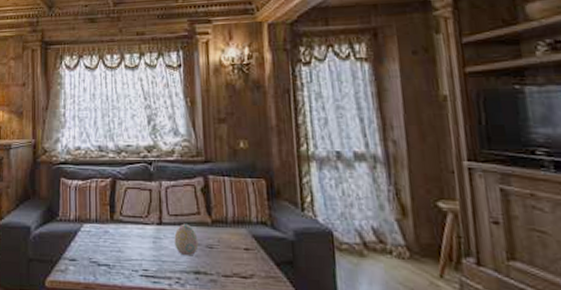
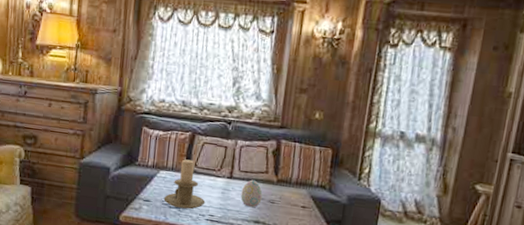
candle holder: none [91,208,137,265] -> present [163,159,206,210]

